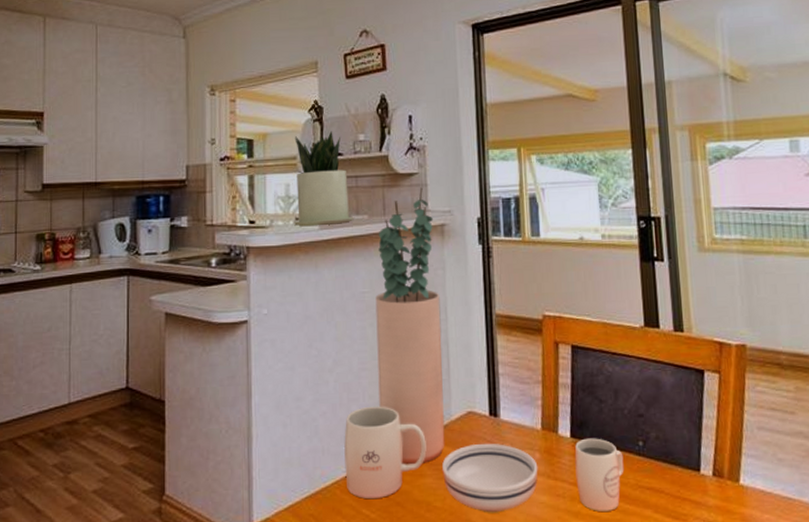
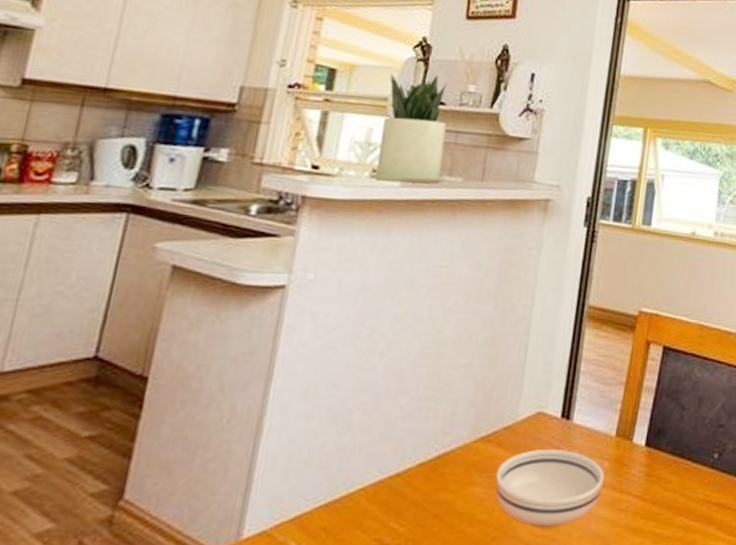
mug: present [344,406,427,500] -> none [375,399,484,510]
vase: present [375,187,445,465] -> none [433,155,539,471]
mug: present [574,438,624,511] -> none [642,448,697,528]

